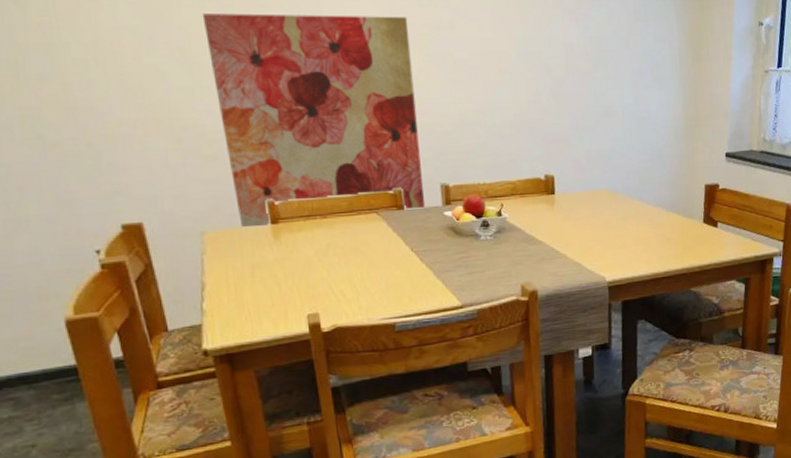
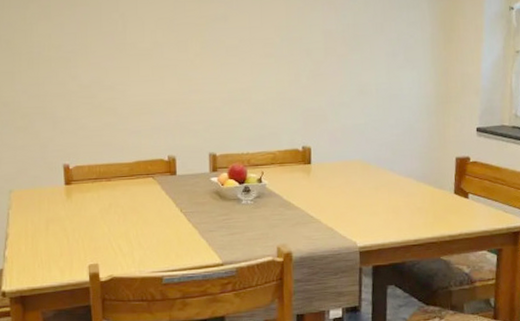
wall art: present [202,13,426,227] -> none [25,10,195,187]

